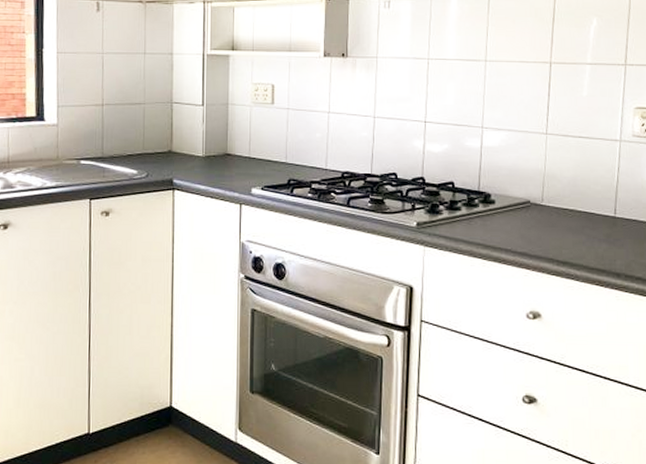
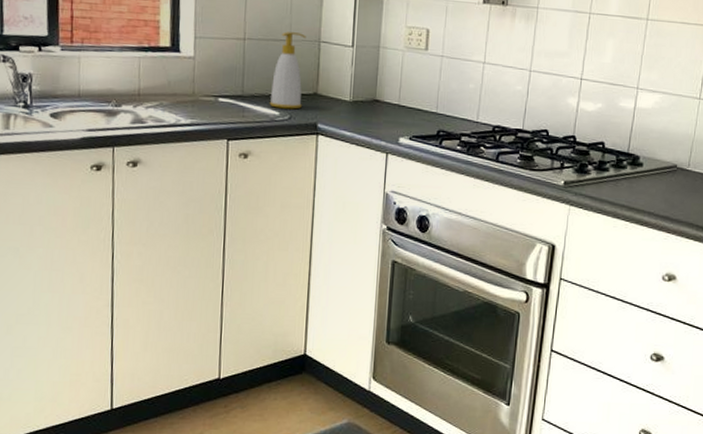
soap bottle: none [127,96,159,167] -> present [269,32,306,110]

